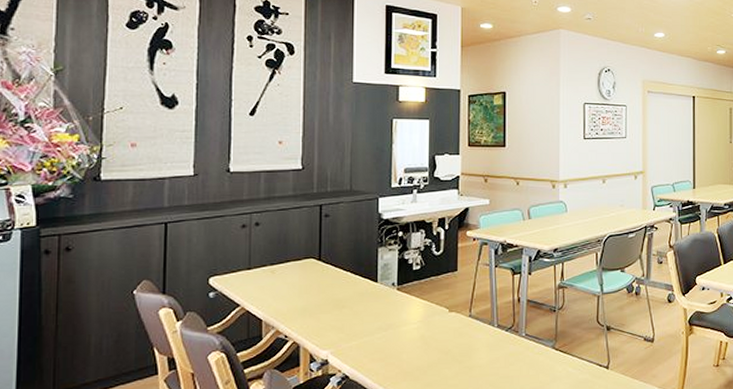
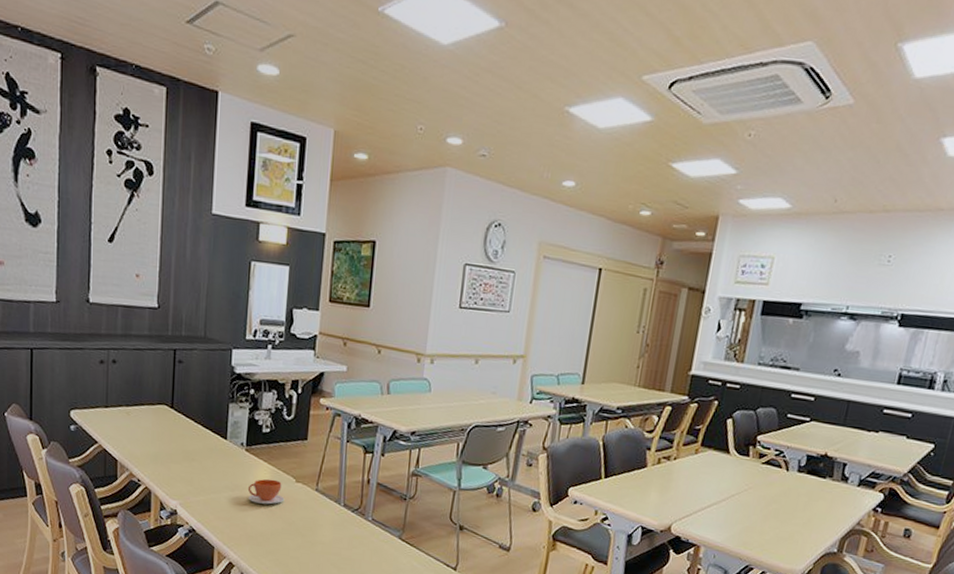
teacup: none [401,313,439,339] -> present [247,479,285,505]

